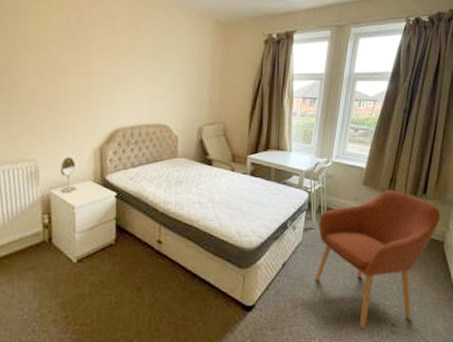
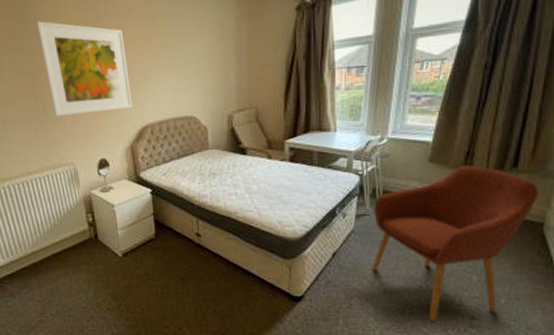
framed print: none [14,12,107,111] -> present [36,21,132,117]

